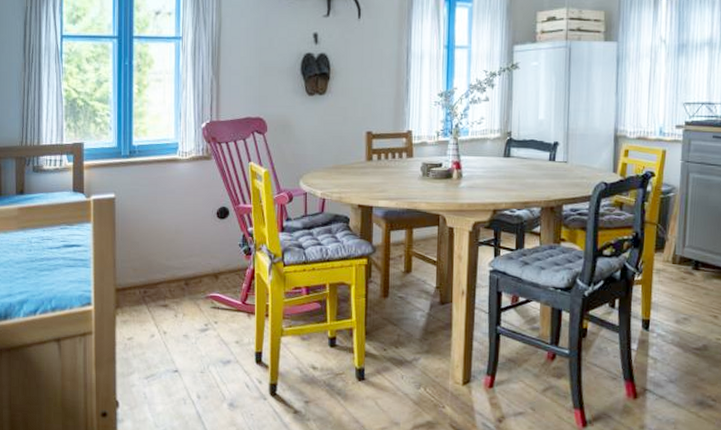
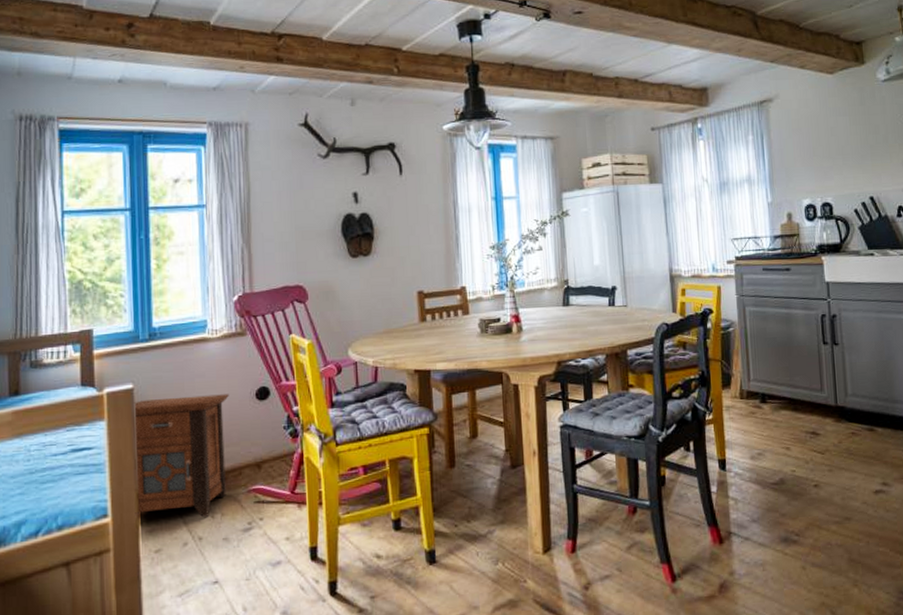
nightstand: none [114,209,194,315] -> present [132,394,229,517]

